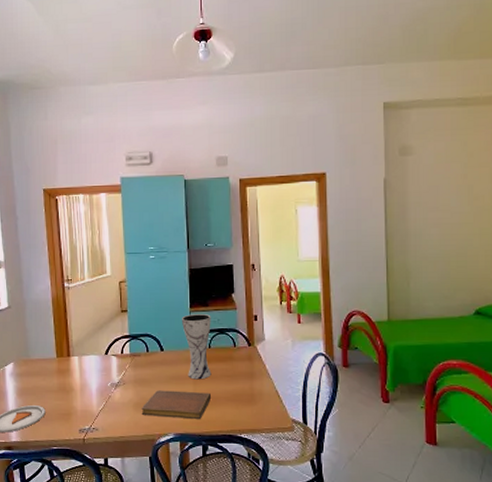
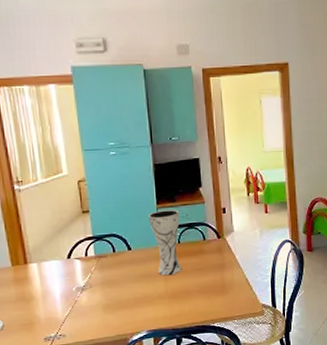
notebook: present [141,390,212,420] -> none [111,287,184,317]

